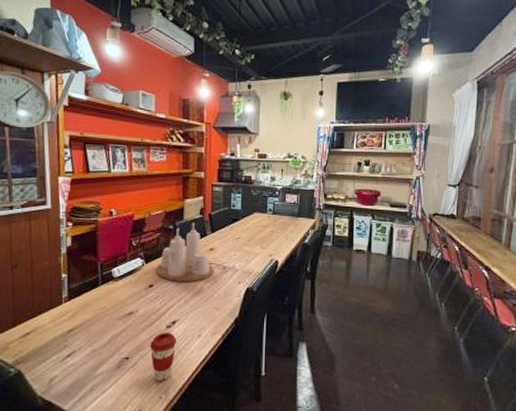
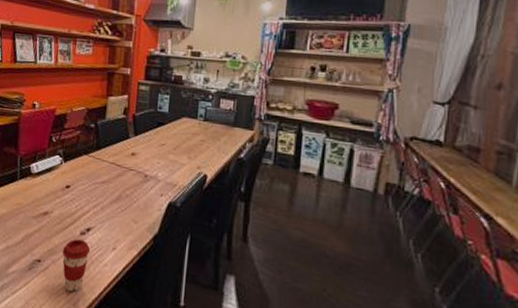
condiment set: present [155,223,213,282] -> none [73,123,134,188]

